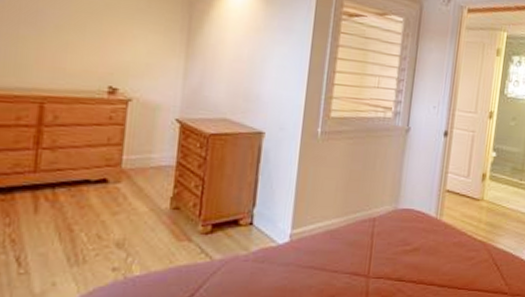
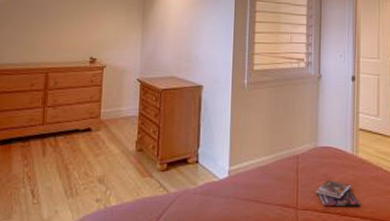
booklet: none [391,245,439,274] -> present [316,180,361,206]

